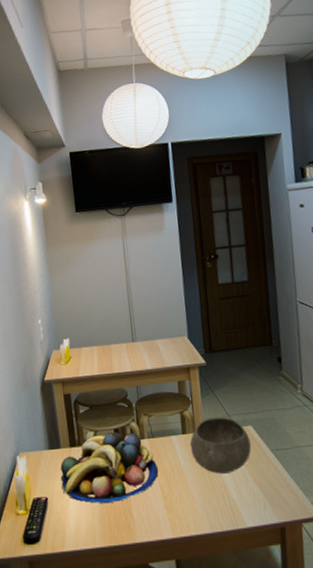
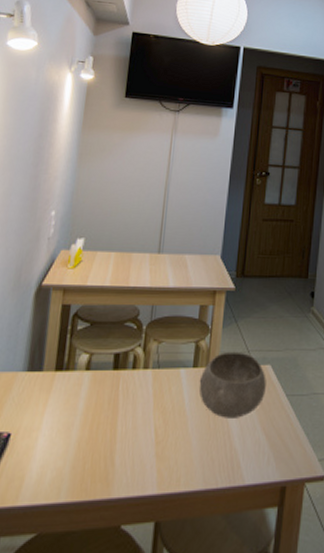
fruit bowl: present [60,432,158,504] -> none [32,358,157,446]

